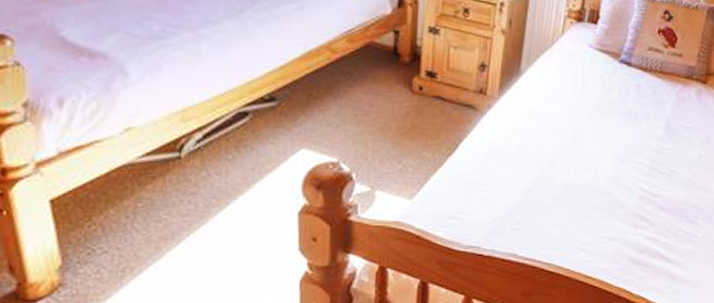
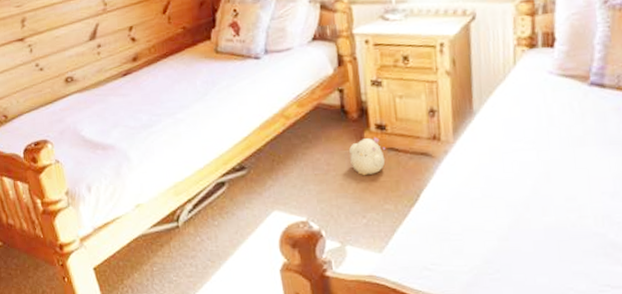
plush toy: none [394,83,433,121] -> present [349,137,386,175]

